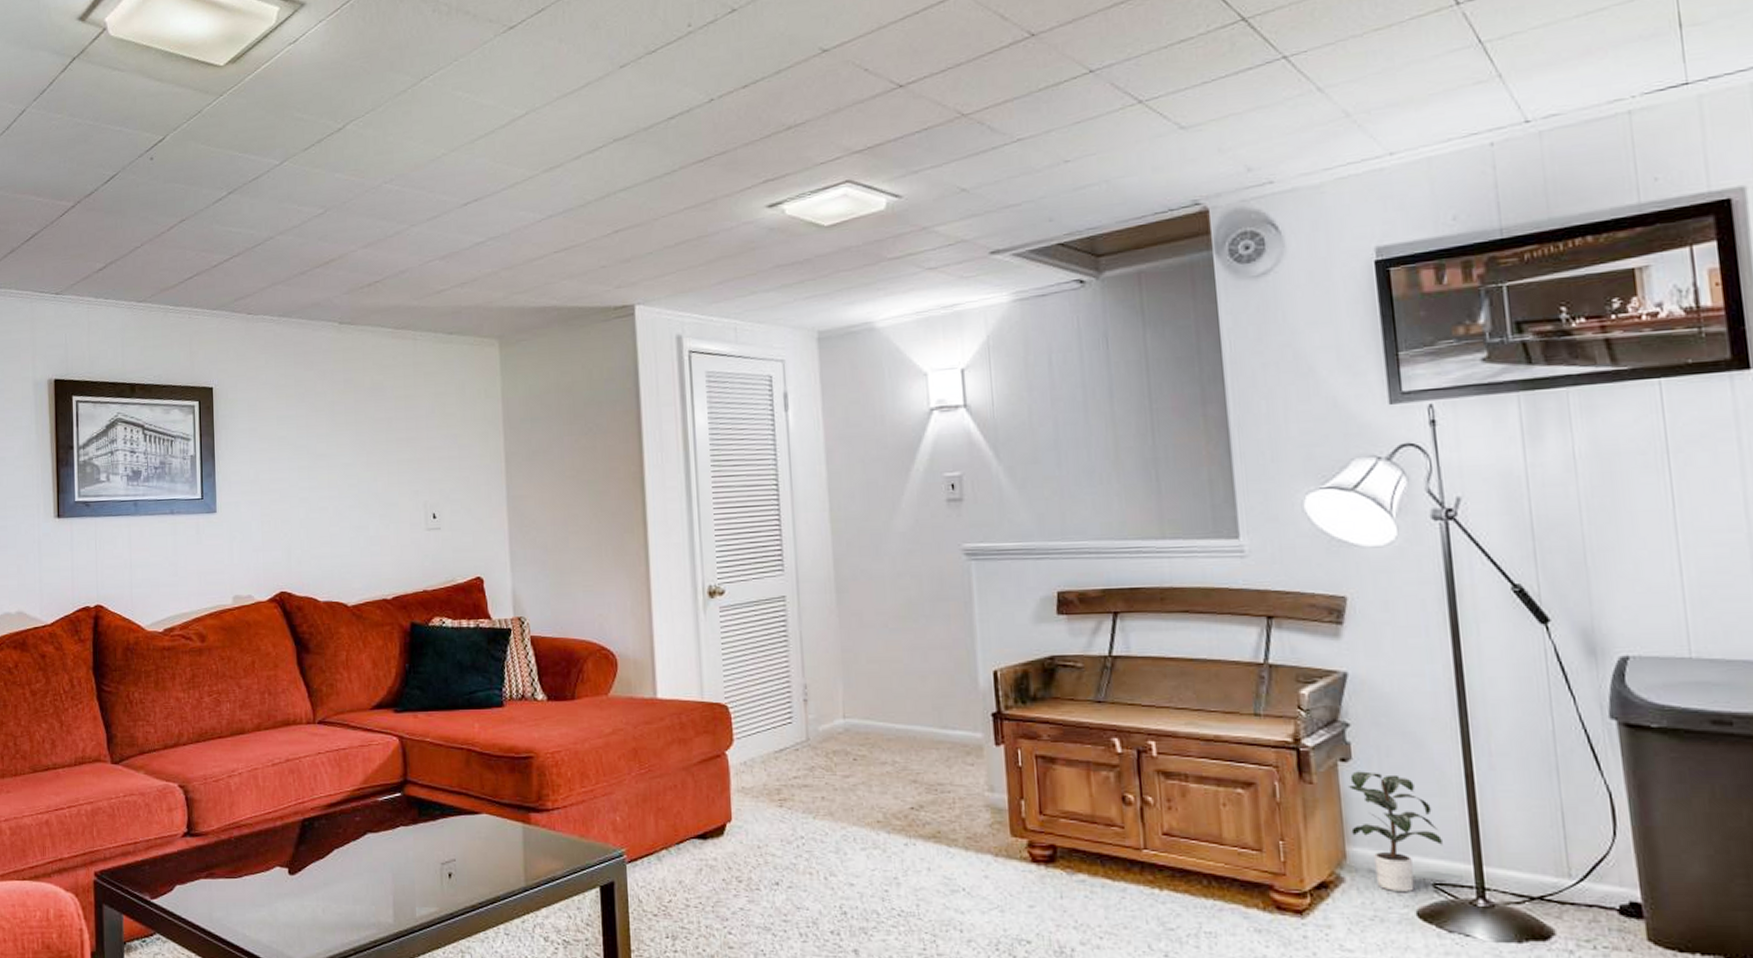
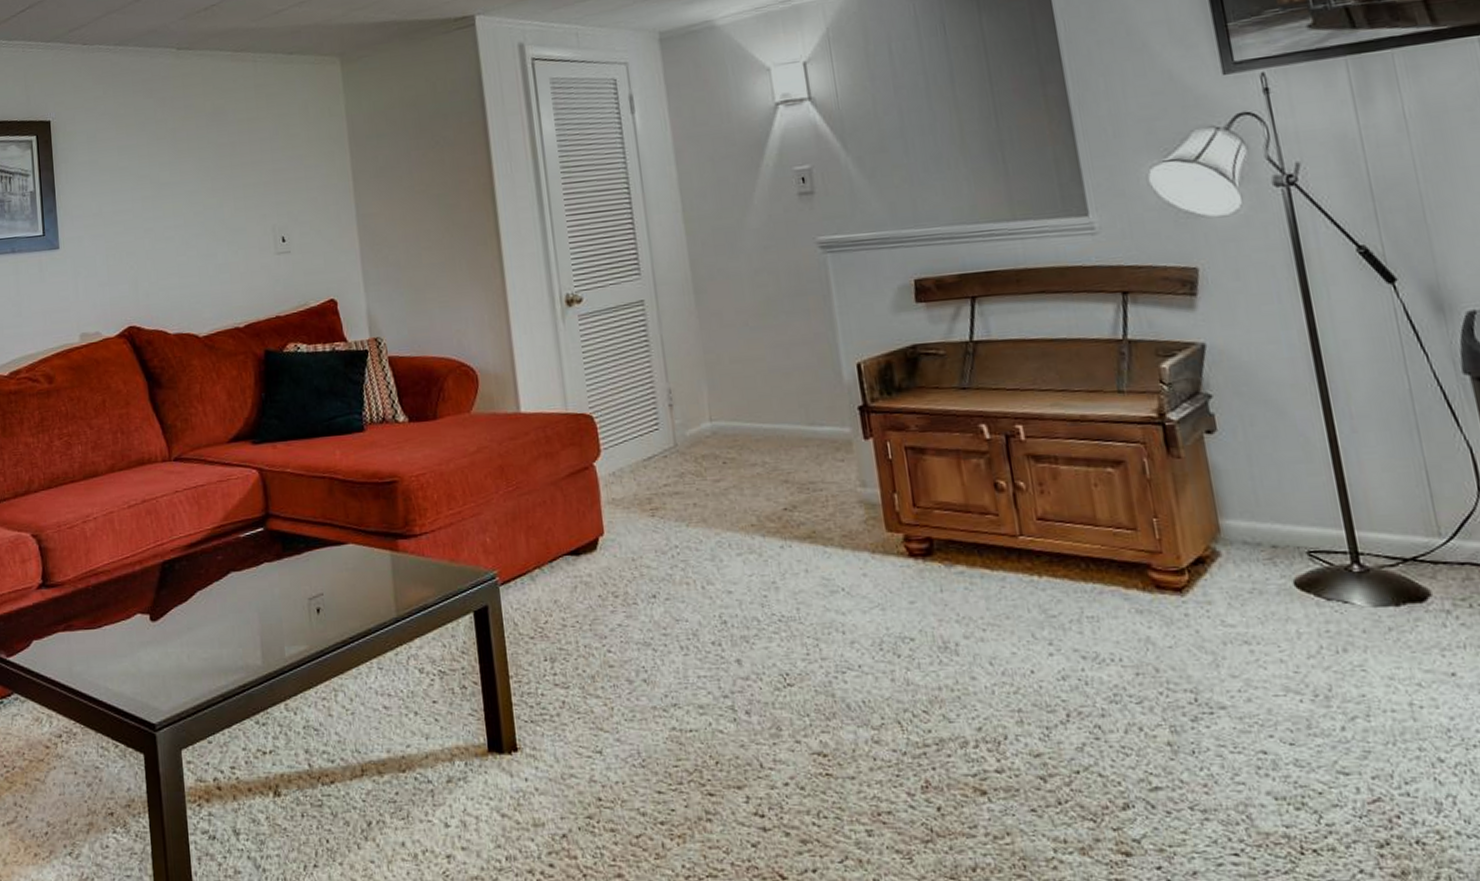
potted plant: present [1347,771,1443,893] -> none [1215,442,1313,563]

